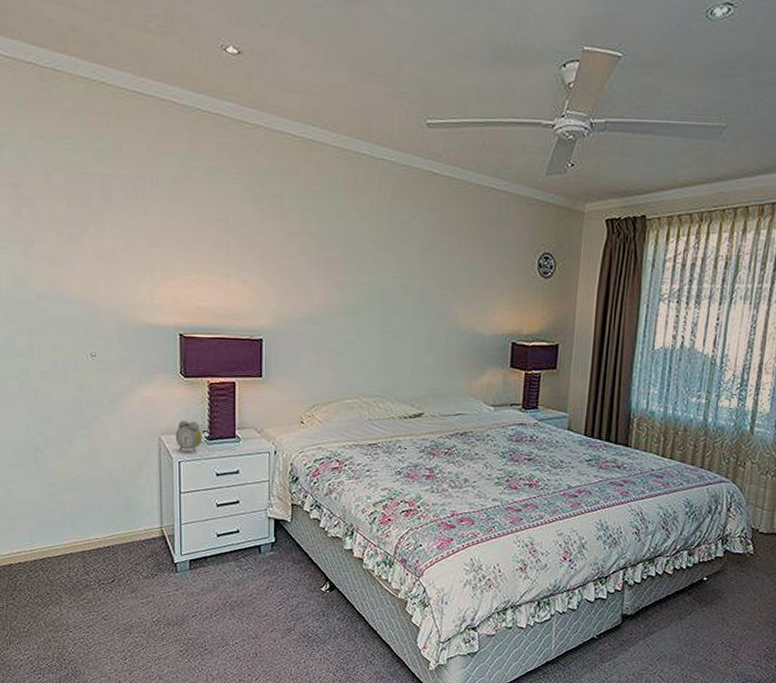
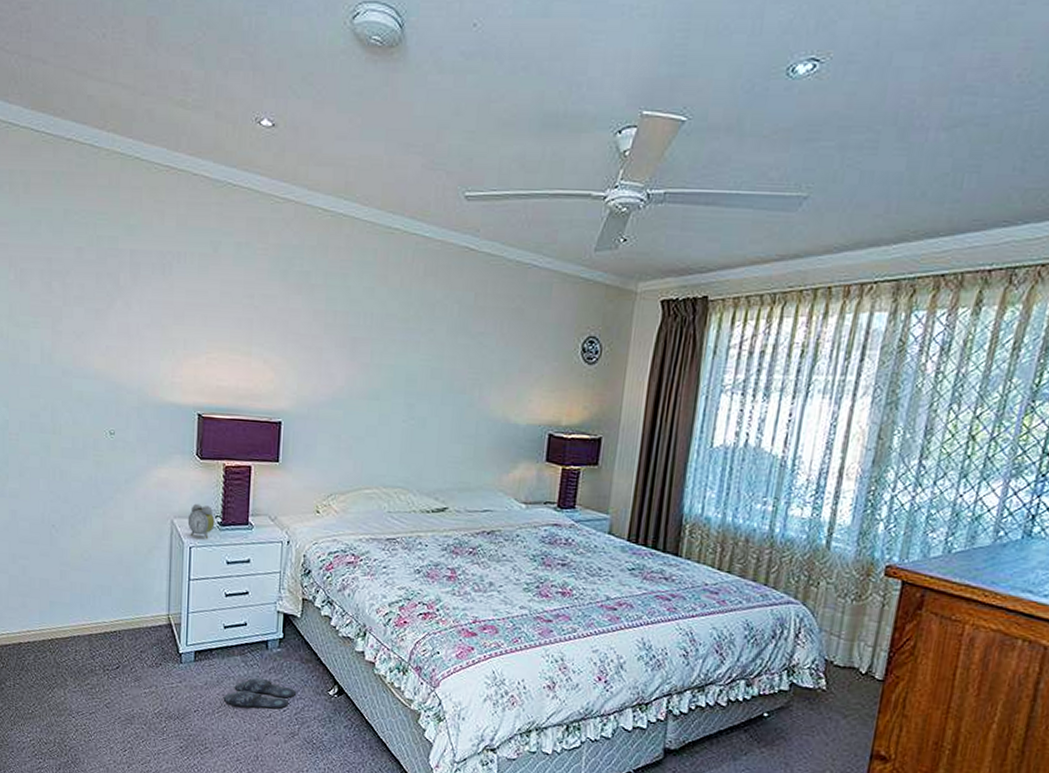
slippers: none [221,581,290,609] -> present [224,678,296,710]

